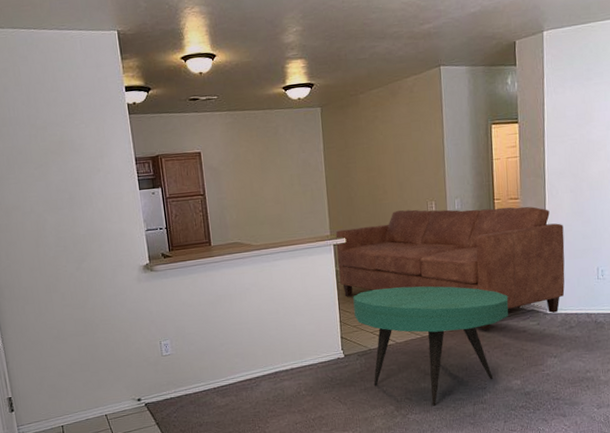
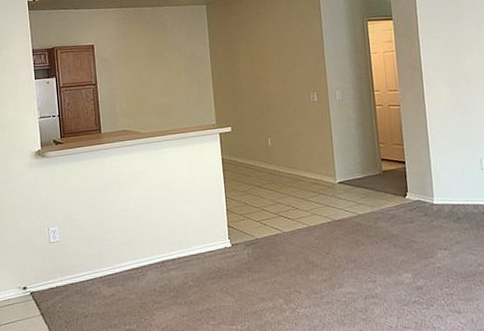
sofa: present [335,206,565,330] -> none [221,98,450,220]
coffee table: present [353,286,509,406] -> none [239,175,395,300]

